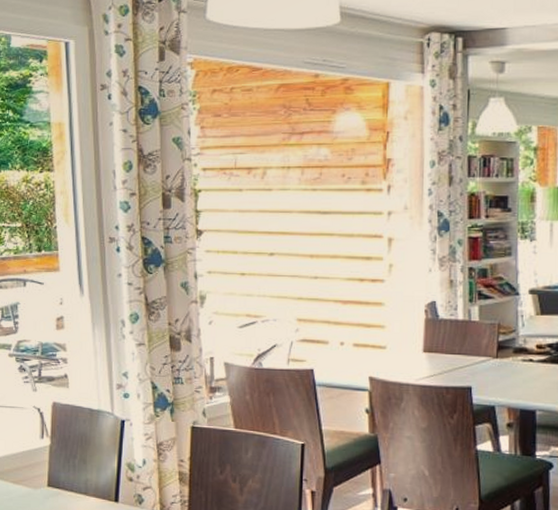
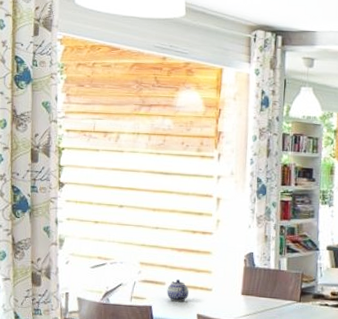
teapot: none [331,337,358,363] -> present [167,279,189,302]

